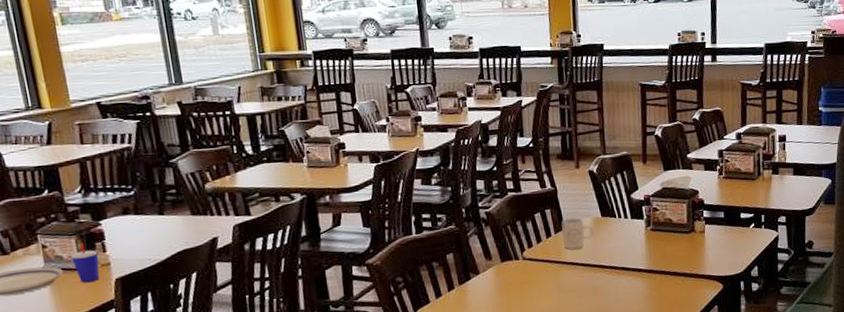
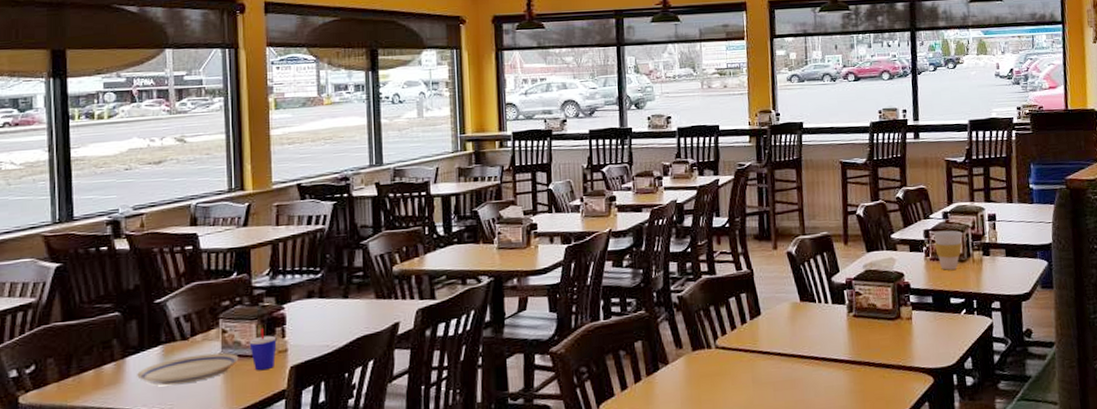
mug: present [561,217,595,250] -> none [757,302,793,338]
cup: none [727,150,755,188] -> present [933,230,963,270]

